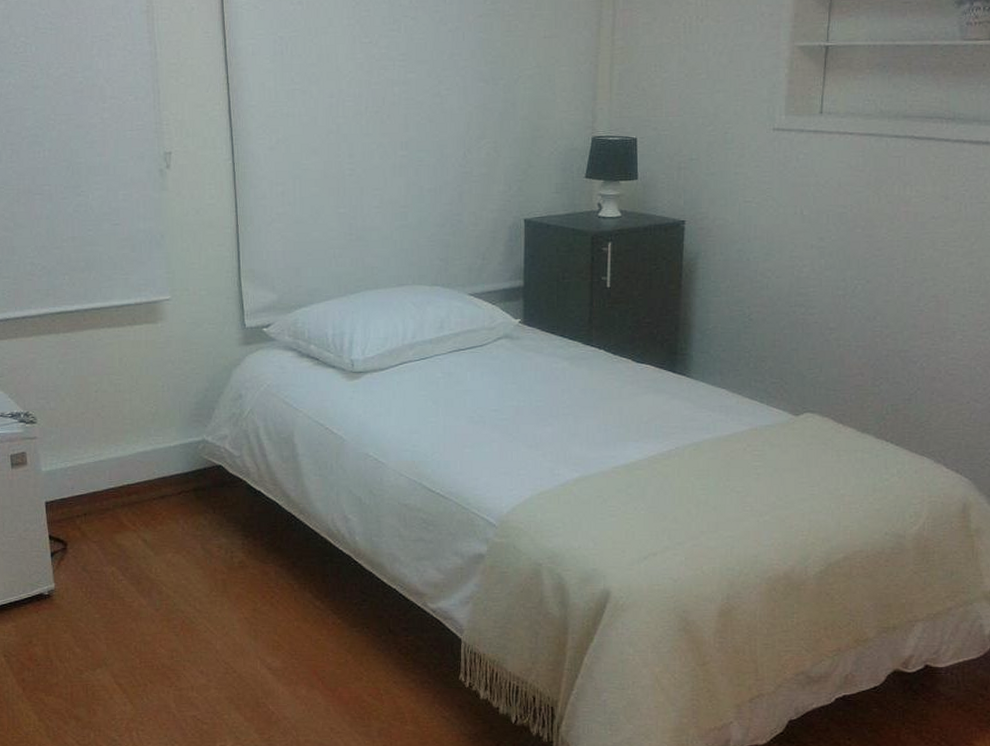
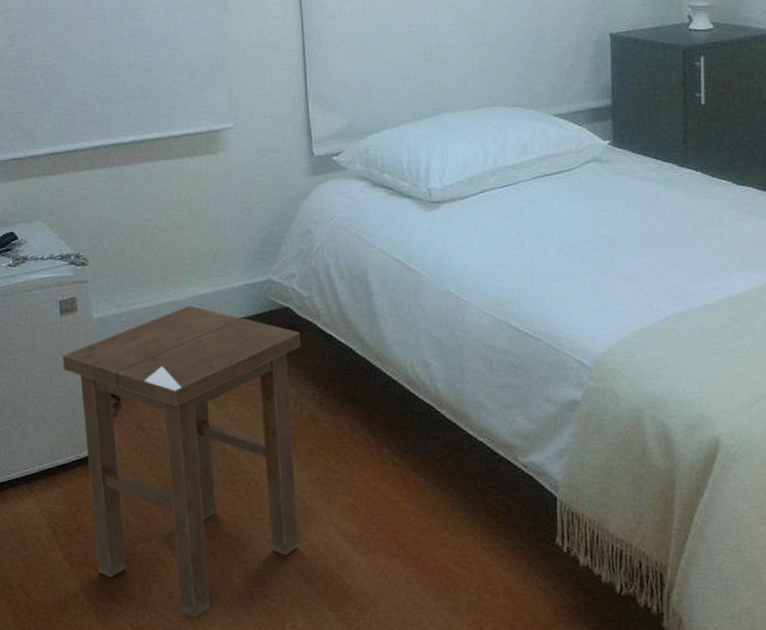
stool: none [14,462,232,737] -> present [62,305,301,617]

